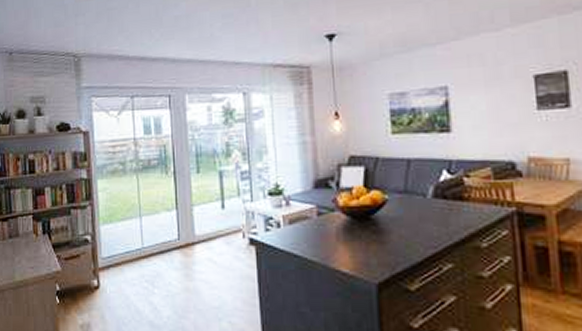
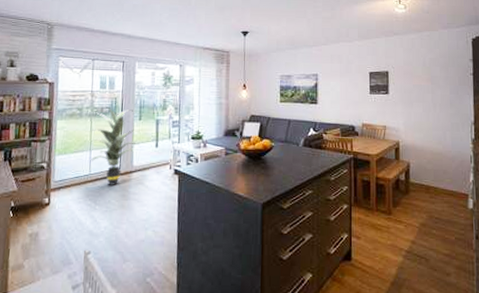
indoor plant: none [139,158,200,262] -> present [91,106,139,185]

